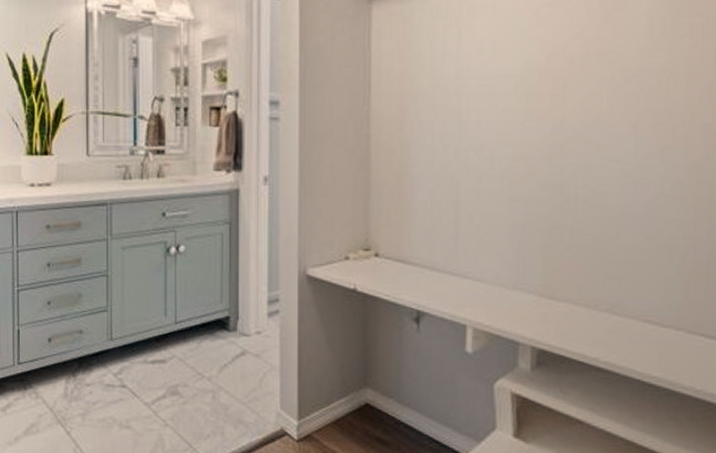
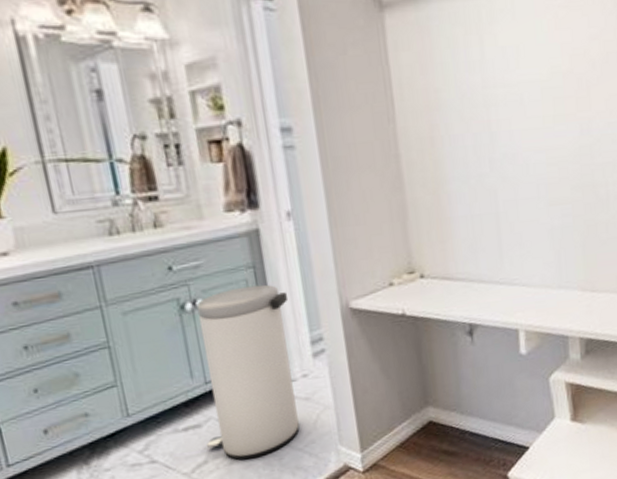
pedal bin: none [167,240,255,403] -> present [196,284,299,461]

